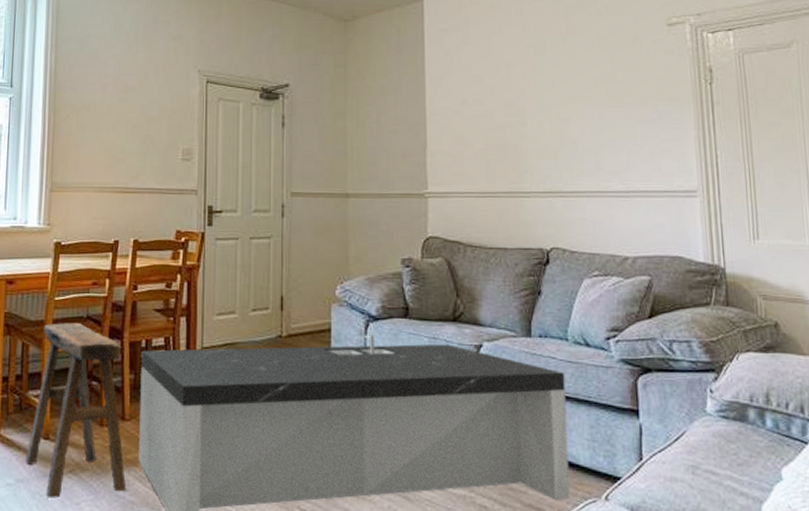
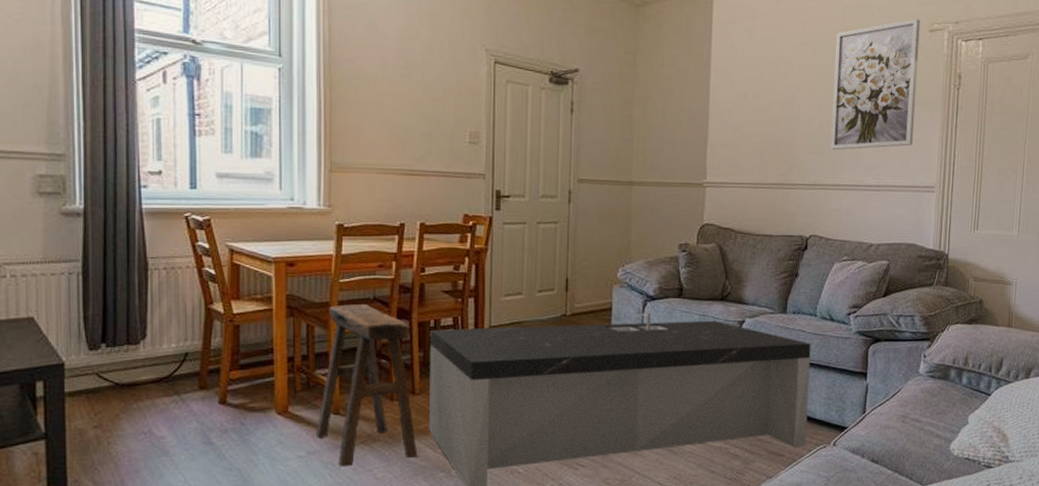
wall art: none [561,14,664,155] -> present [830,19,920,151]

